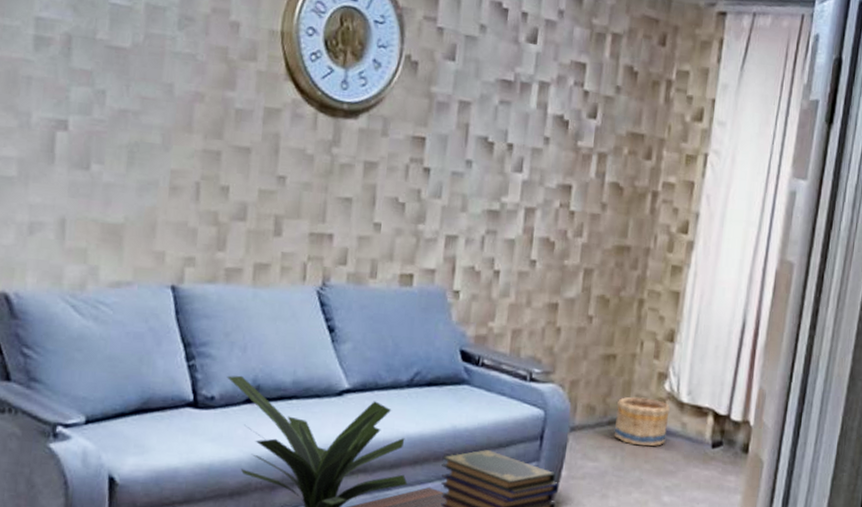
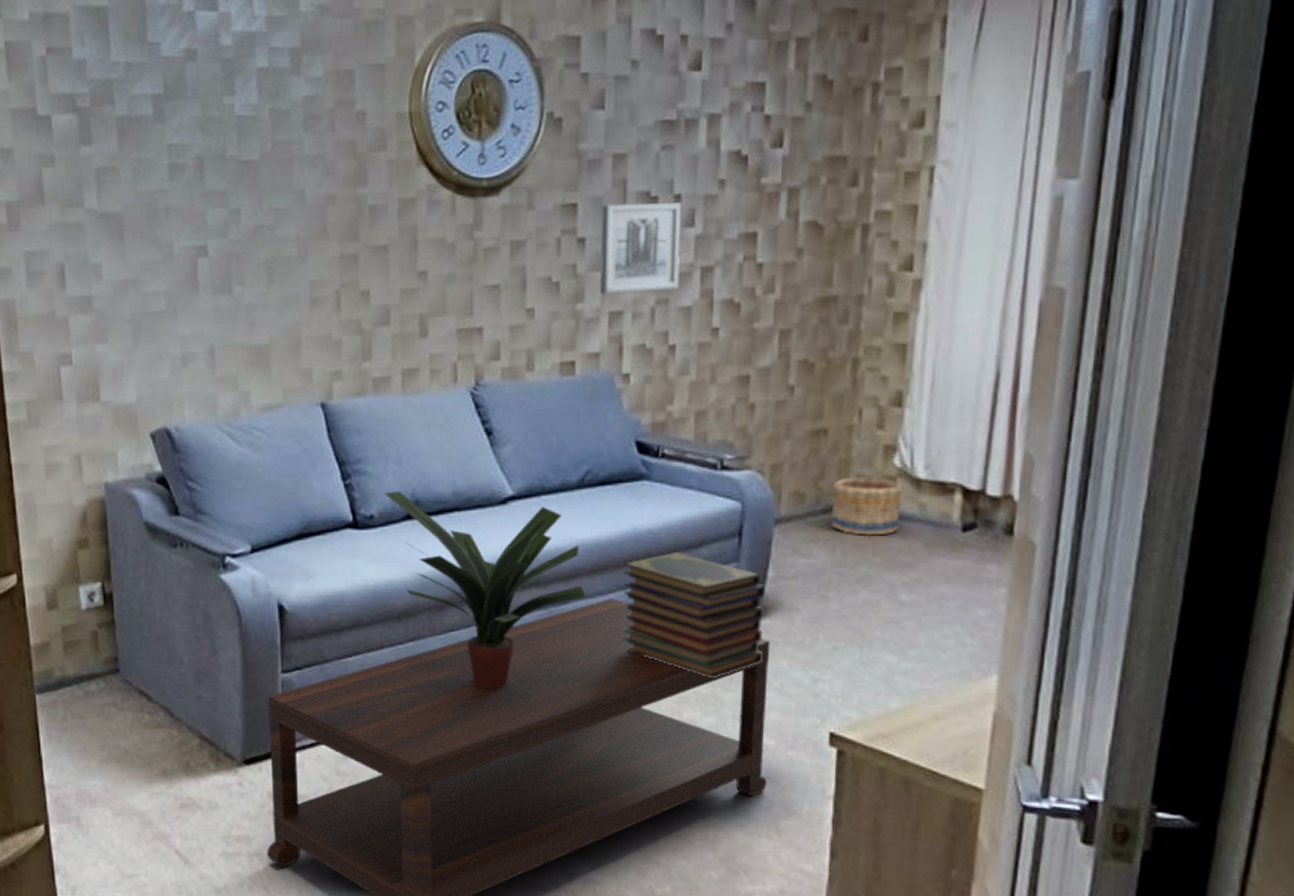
wall art: none [439,142,513,224] -> present [599,203,682,295]

